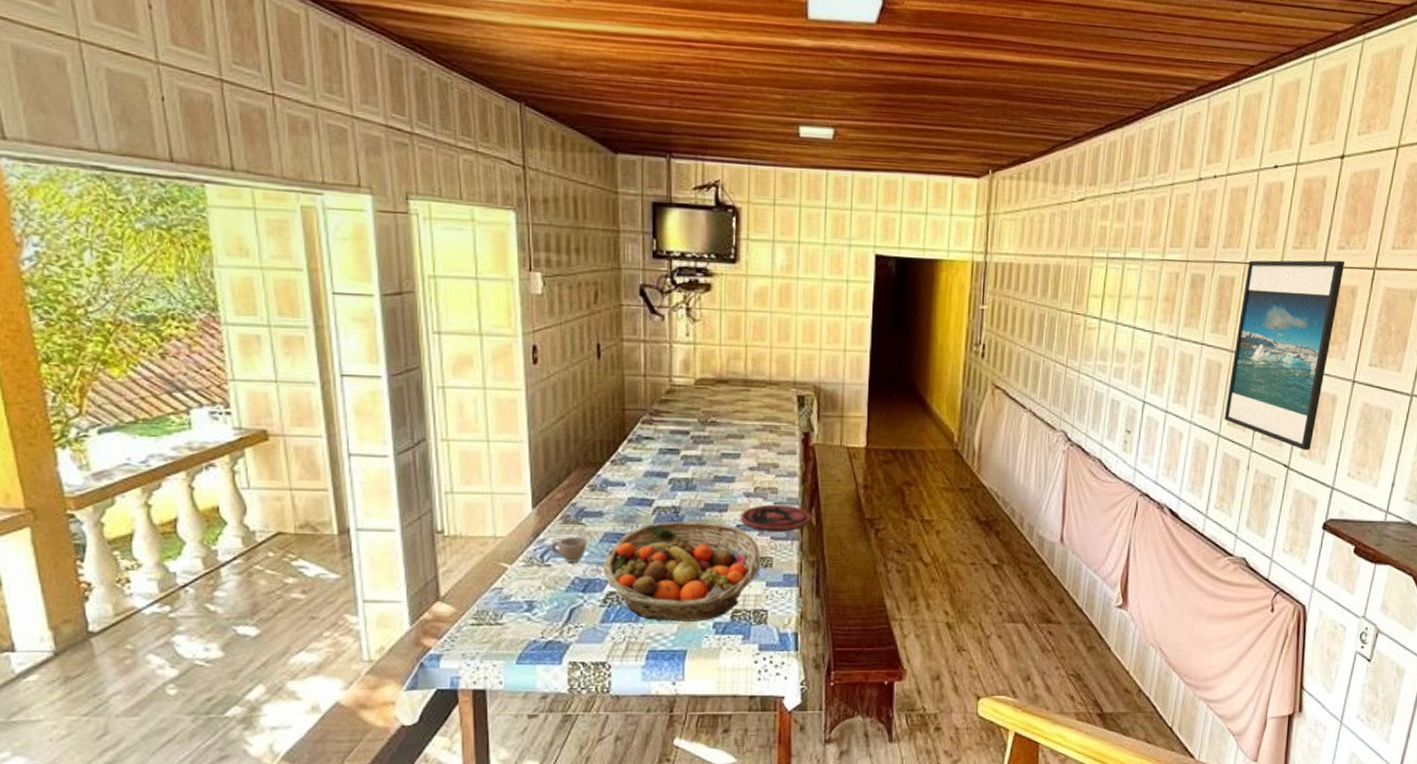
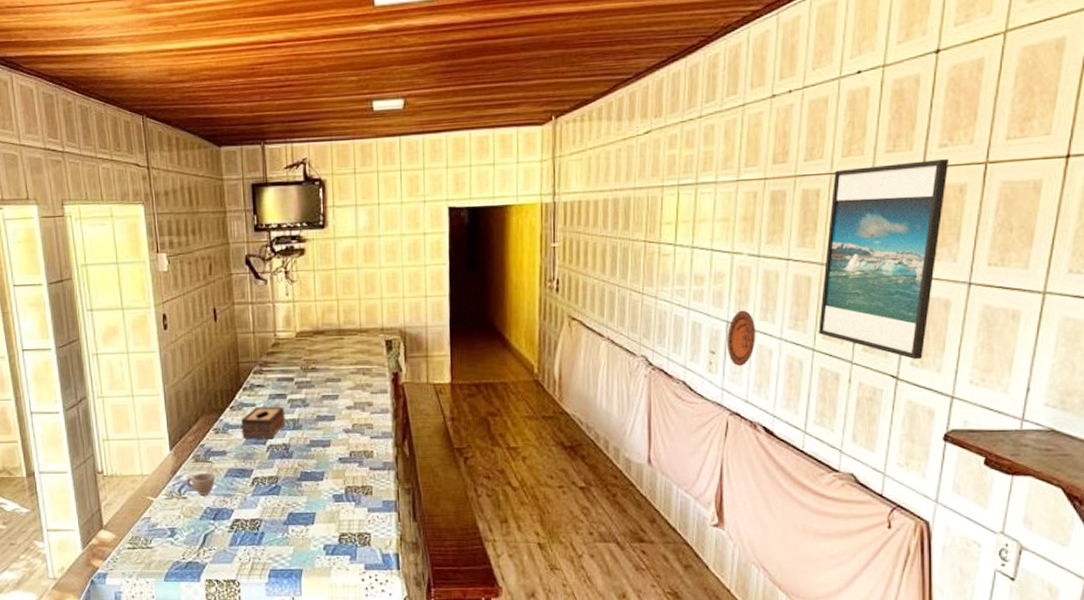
fruit basket: present [602,521,761,622] -> none [228,456,362,544]
tissue box: none [622,462,677,501] -> present [240,406,285,440]
plate: present [740,504,812,532] -> none [341,438,405,463]
decorative plate: none [1142,391,1170,448] -> present [727,310,757,367]

